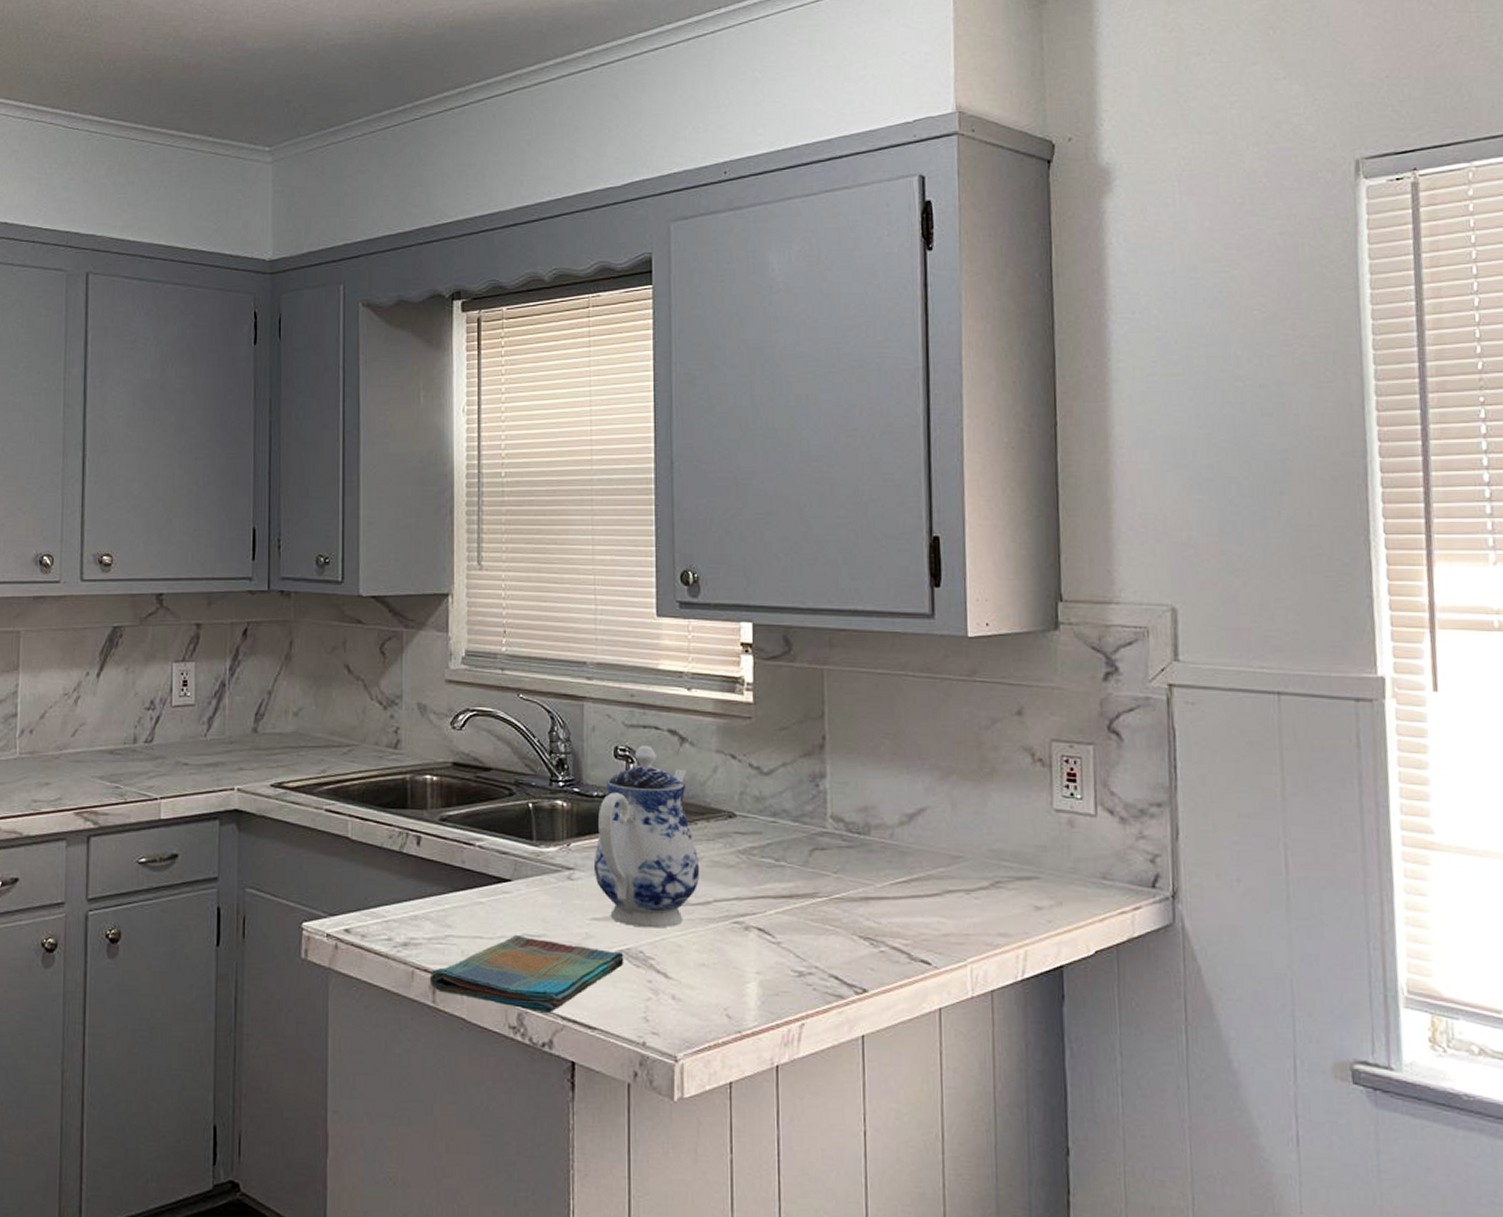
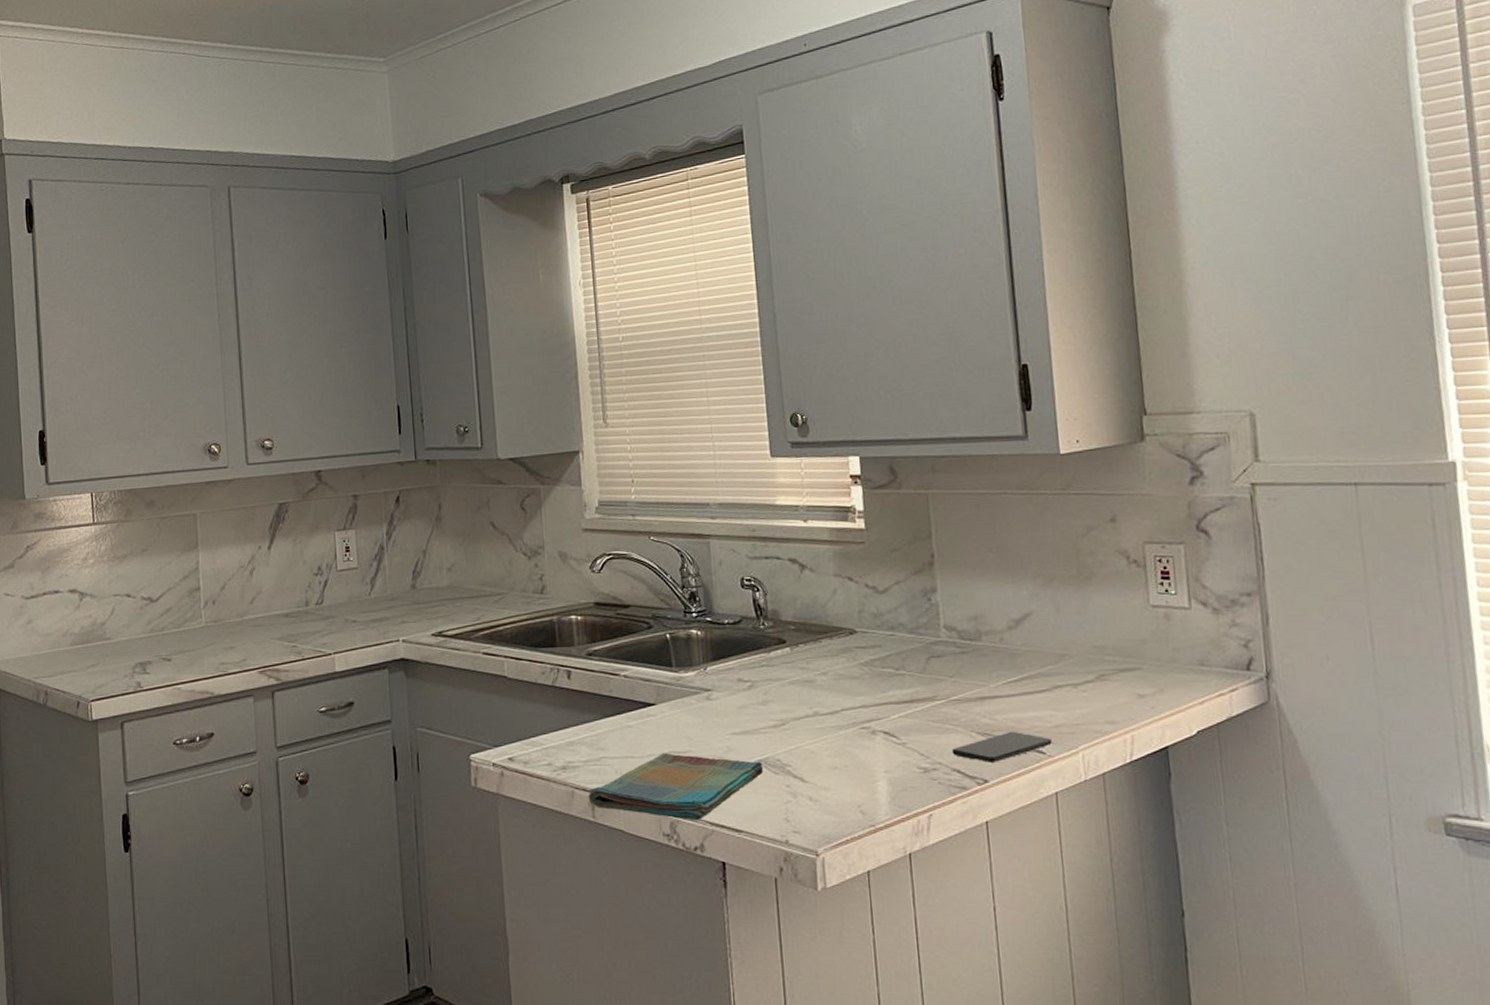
teapot: present [593,746,700,929] -> none [729,575,828,739]
smartphone: none [830,937,939,970] -> present [951,731,1052,762]

